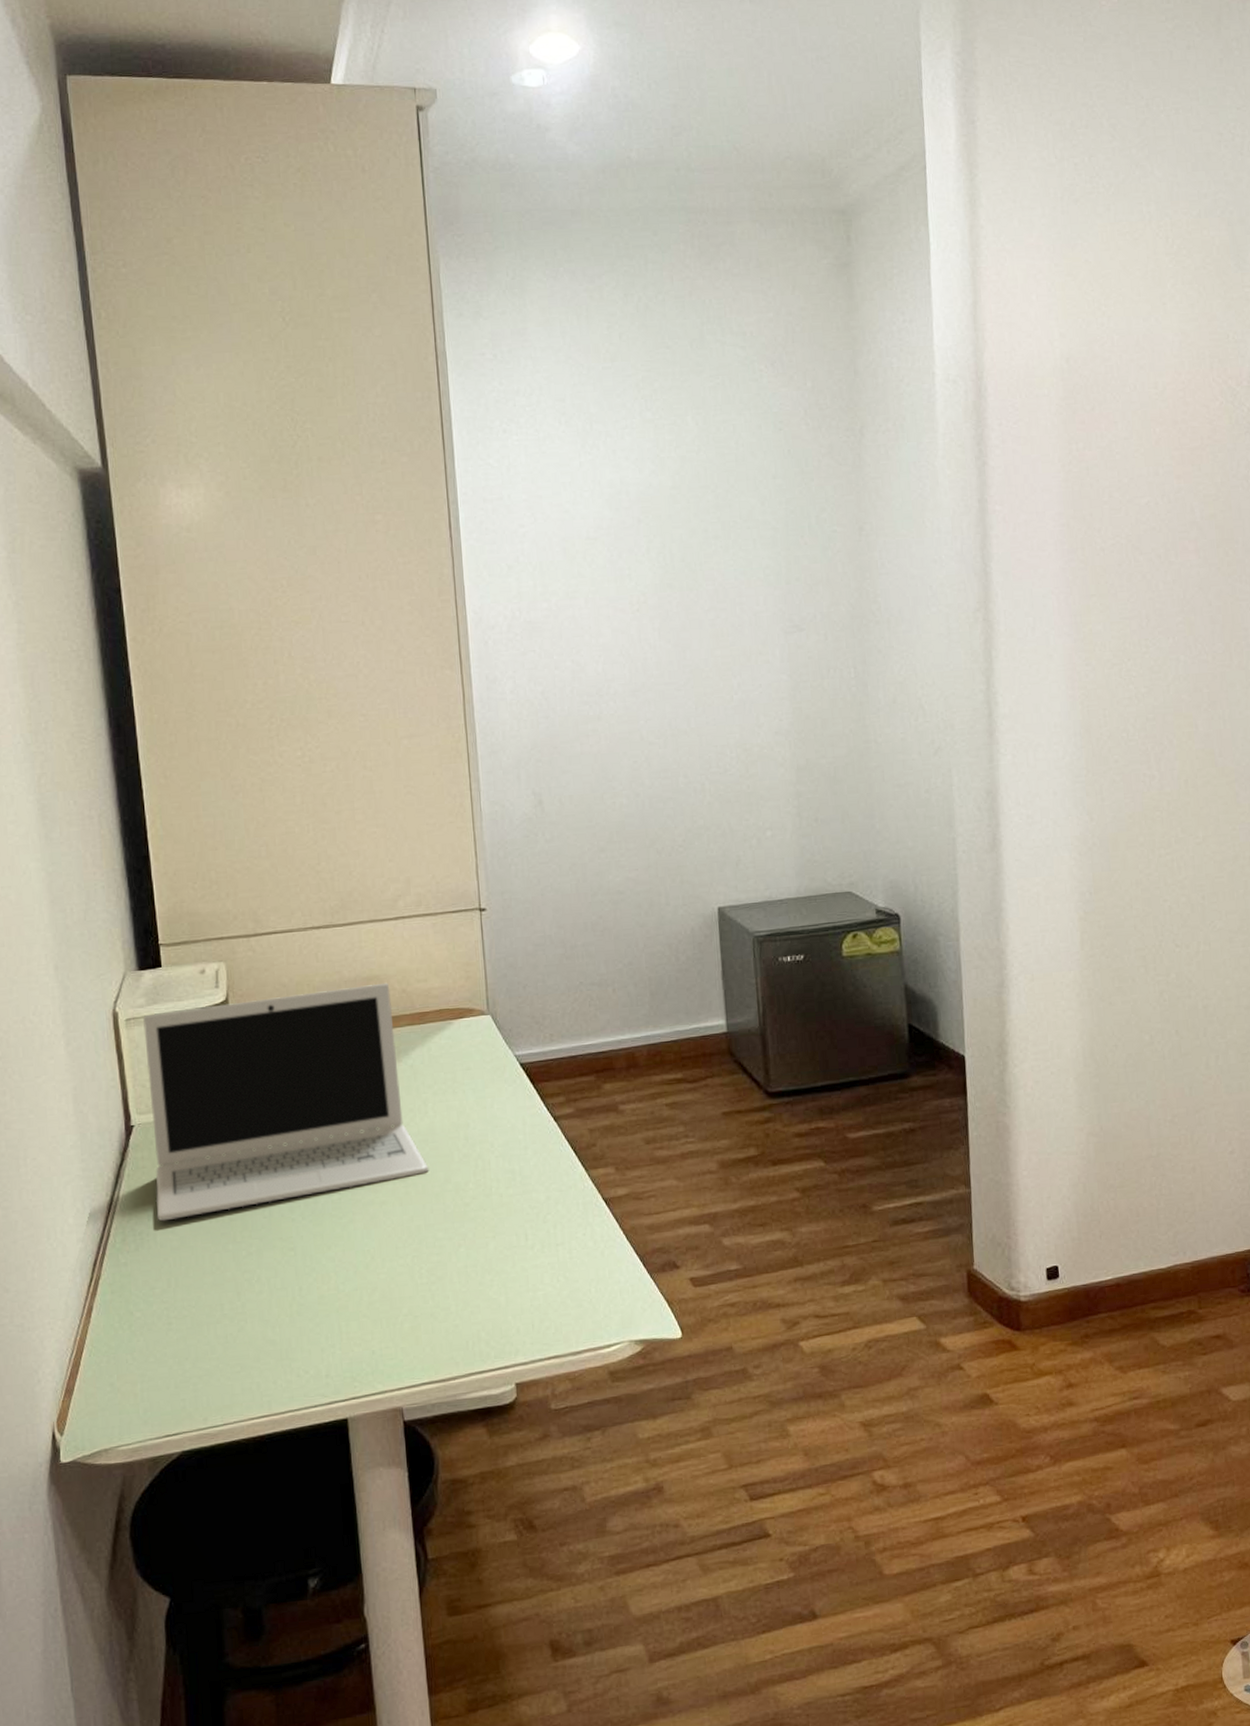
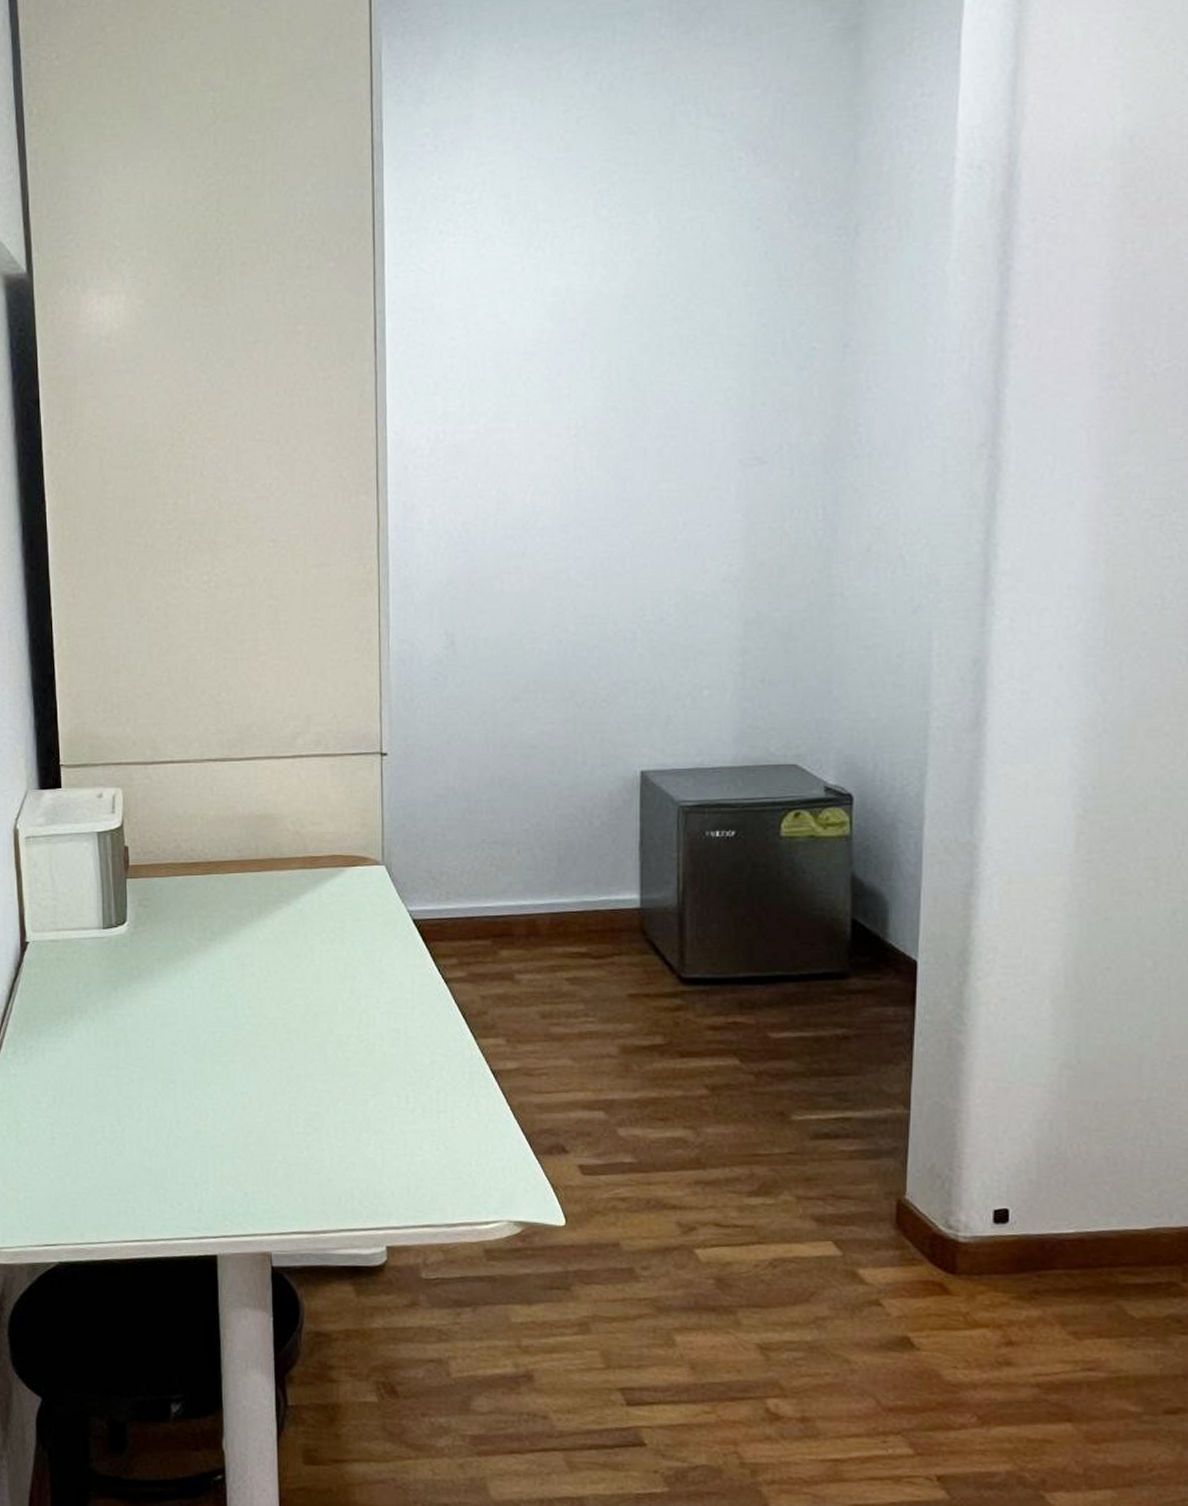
laptop: present [143,982,429,1222] -> none [42,822,312,1039]

